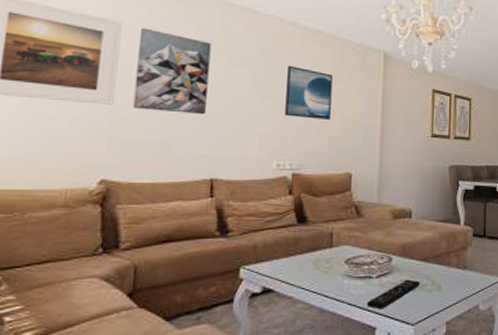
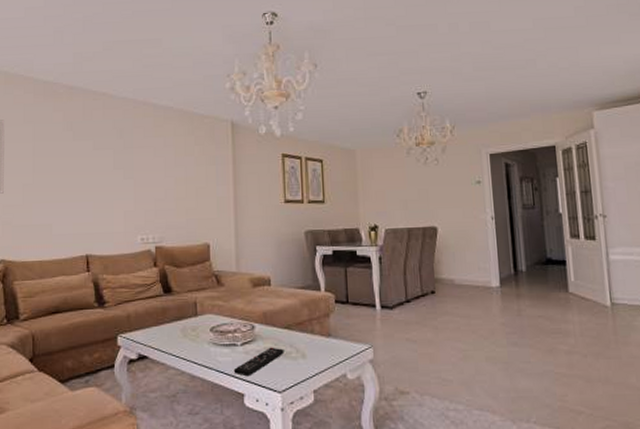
wall art: present [133,28,212,115] -> none [19,122,77,197]
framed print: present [285,65,333,120] -> none [143,143,185,193]

